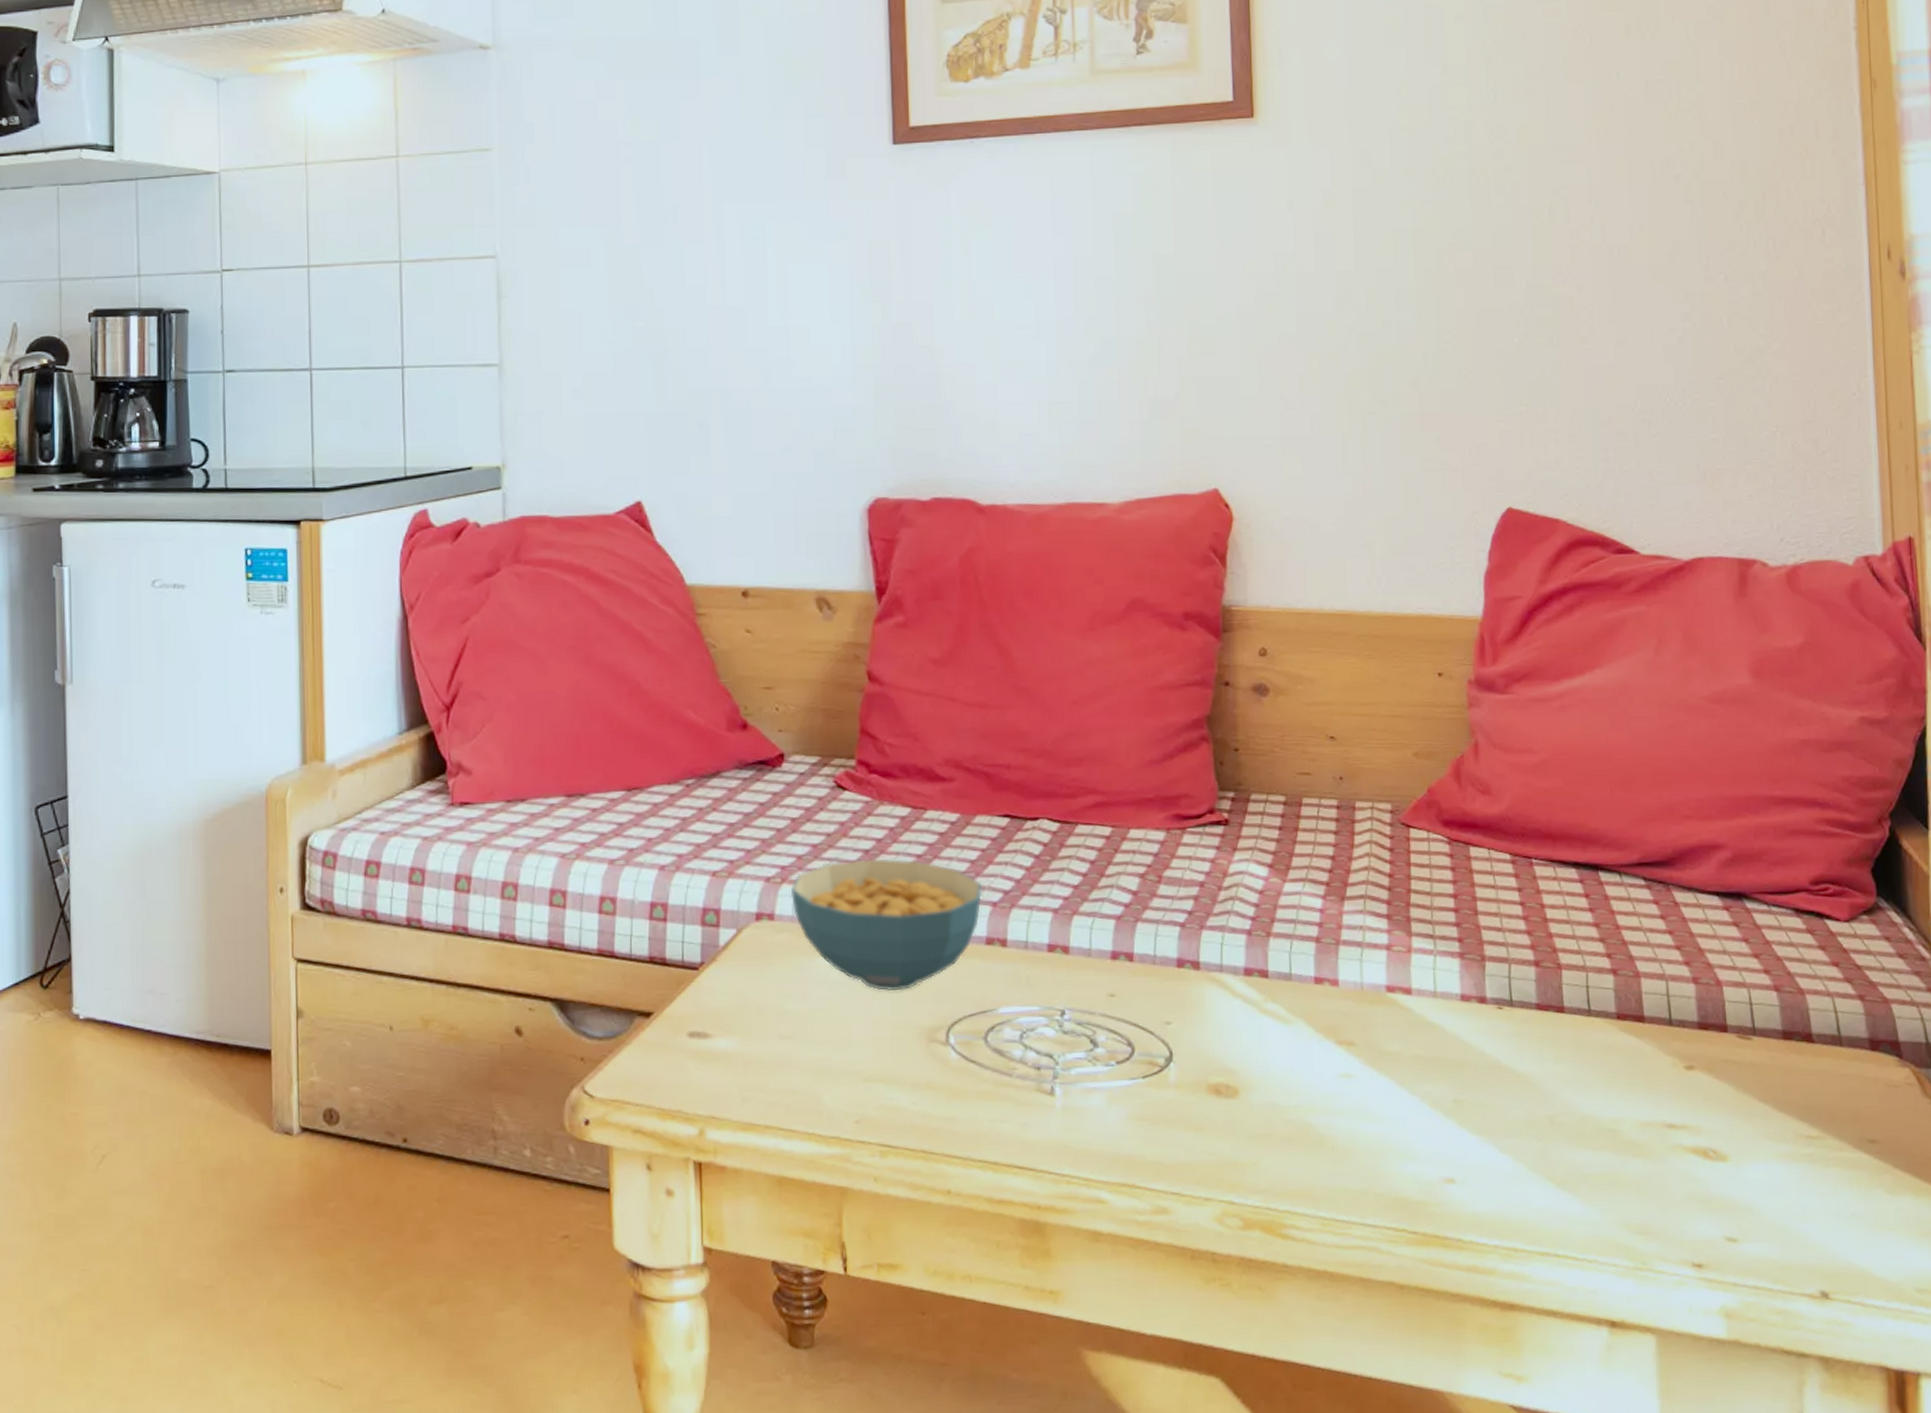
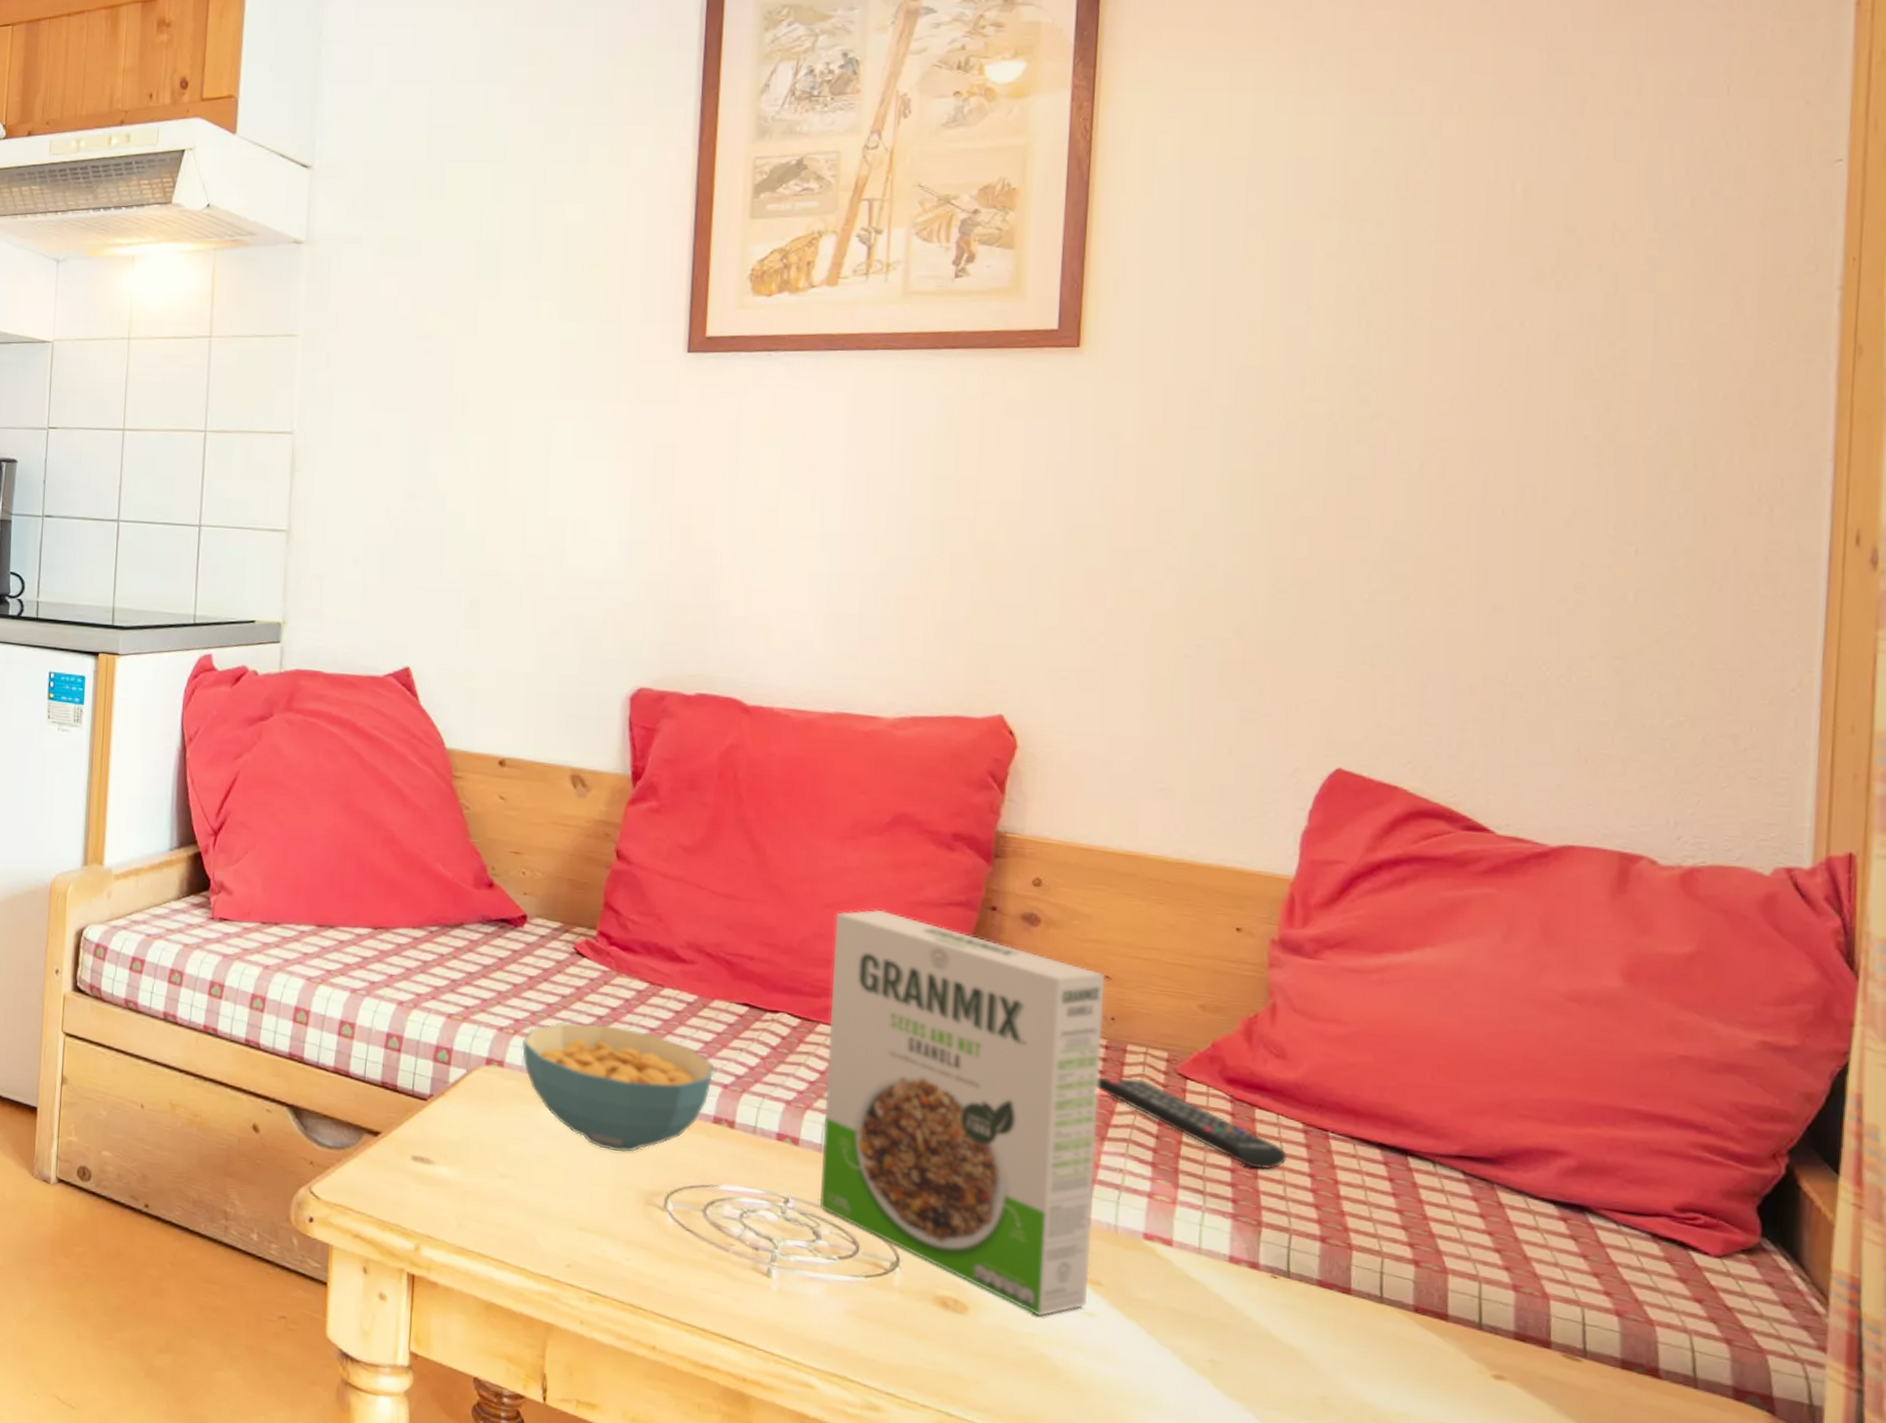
cereal box: none [1083,699,1343,1087] -> present [819,909,1106,1317]
remote control: none [1333,834,1501,905] -> present [1097,1077,1288,1170]

